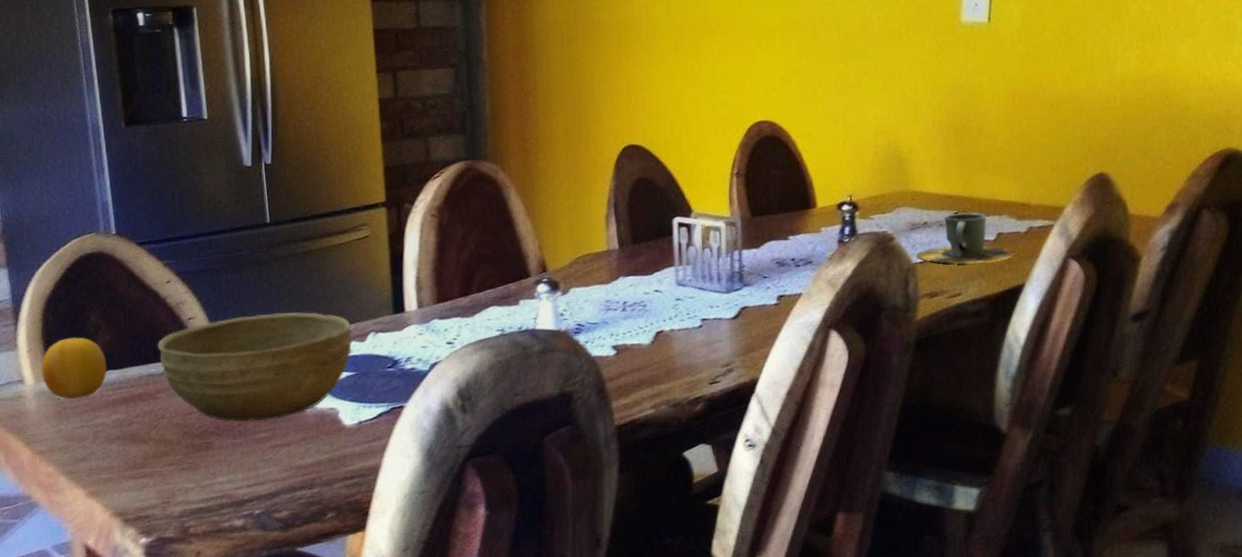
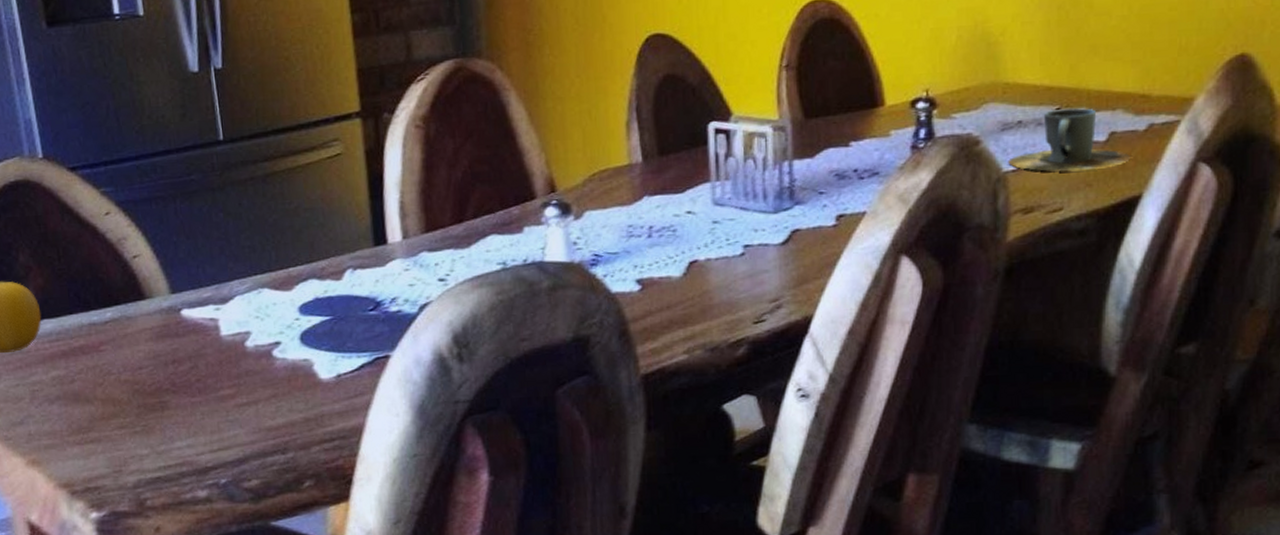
bowl: present [158,311,353,422] -> none [99,246,327,377]

